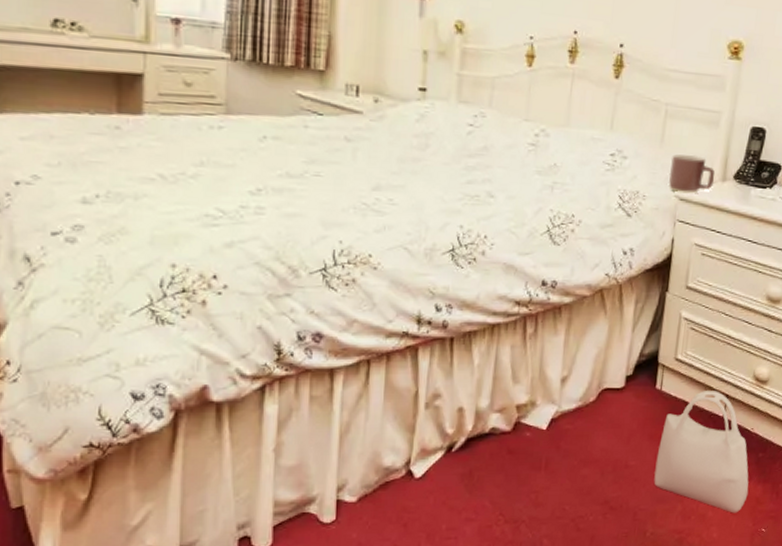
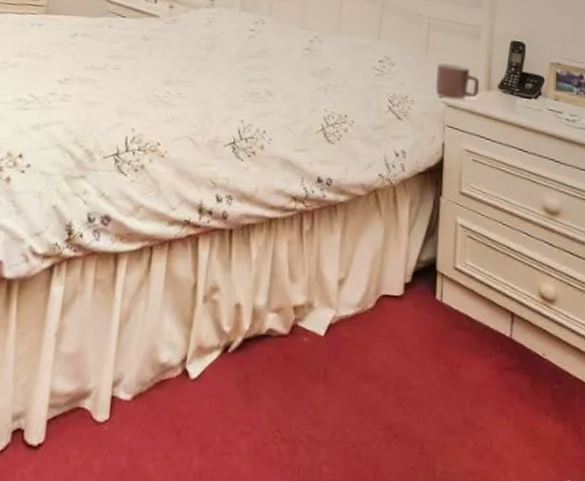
handbag: present [654,391,749,513] -> none [440,306,547,457]

